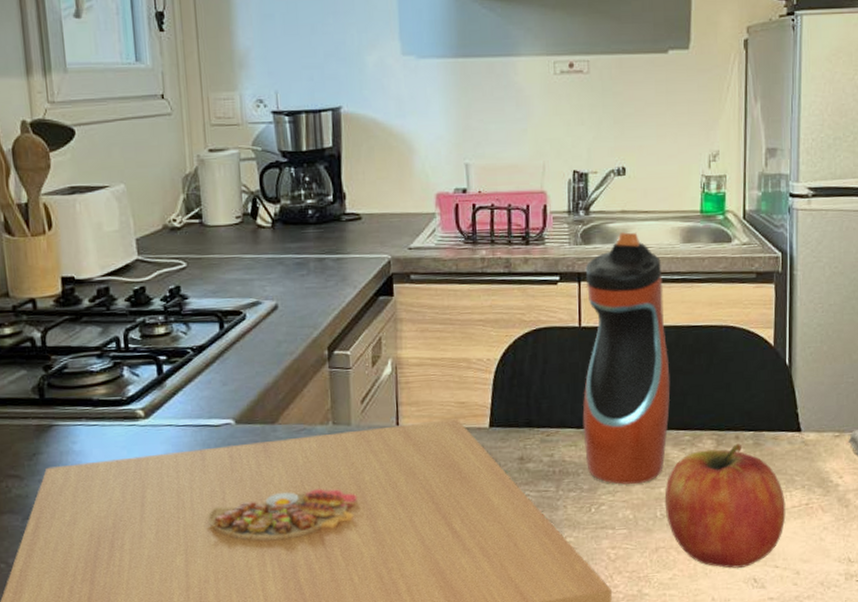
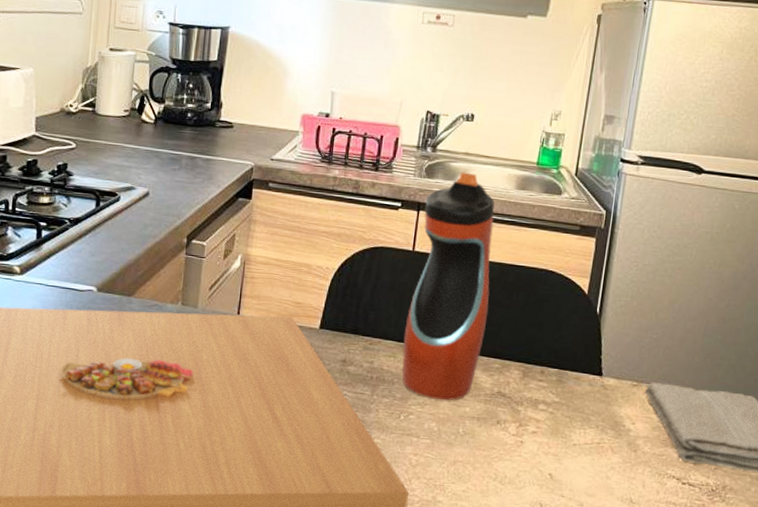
fruit: present [664,444,786,568] -> none [467,378,579,492]

